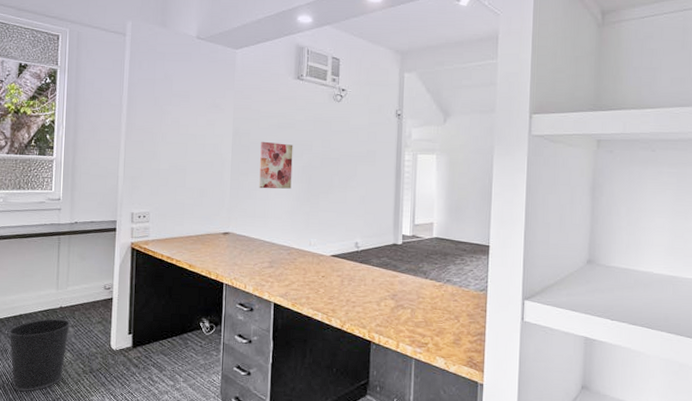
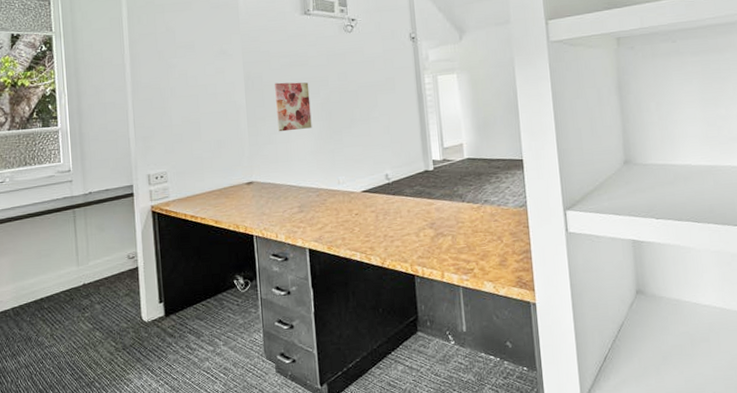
wastebasket: present [8,318,71,392] -> none [30,296,97,381]

